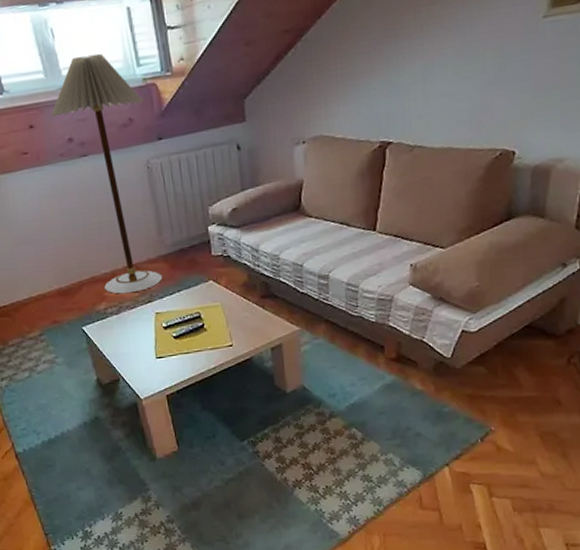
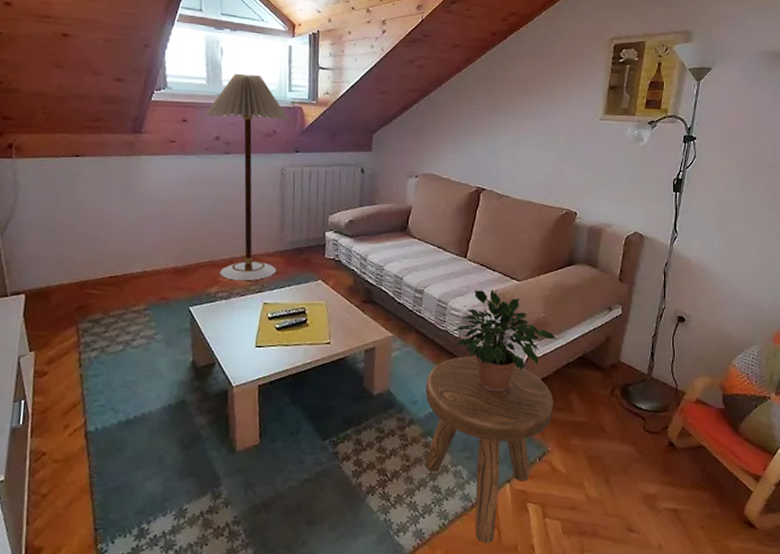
stool: none [343,339,495,526] -> present [425,355,553,544]
potted plant: none [366,263,496,376] -> present [451,289,557,393]

